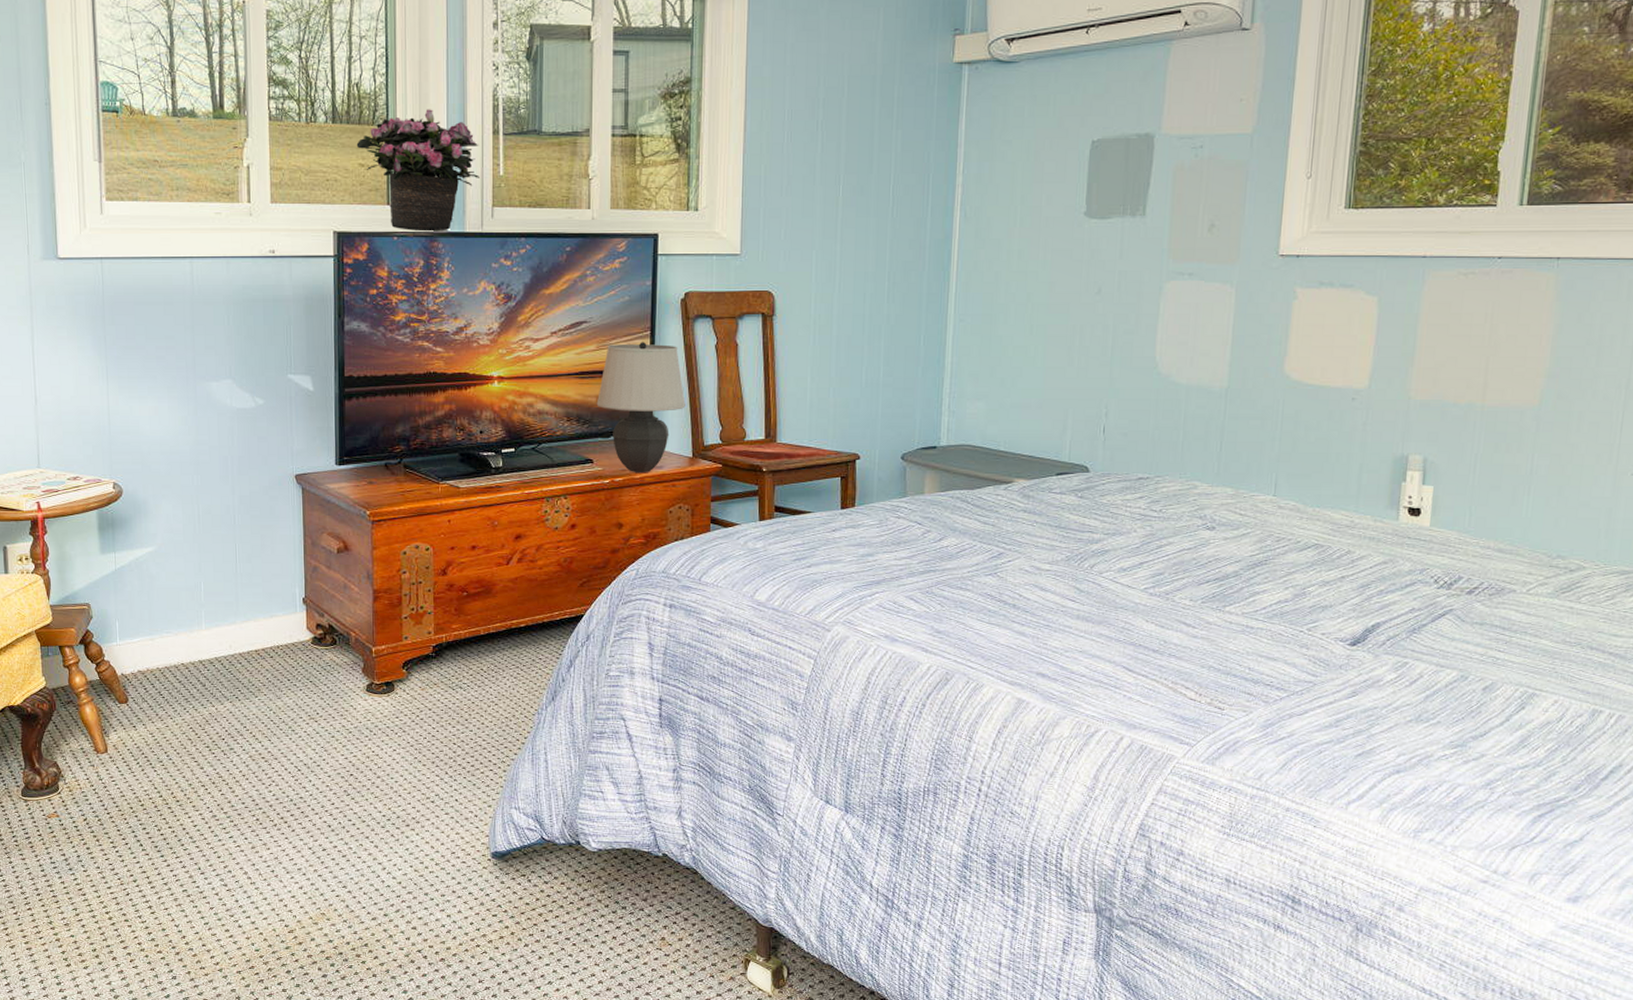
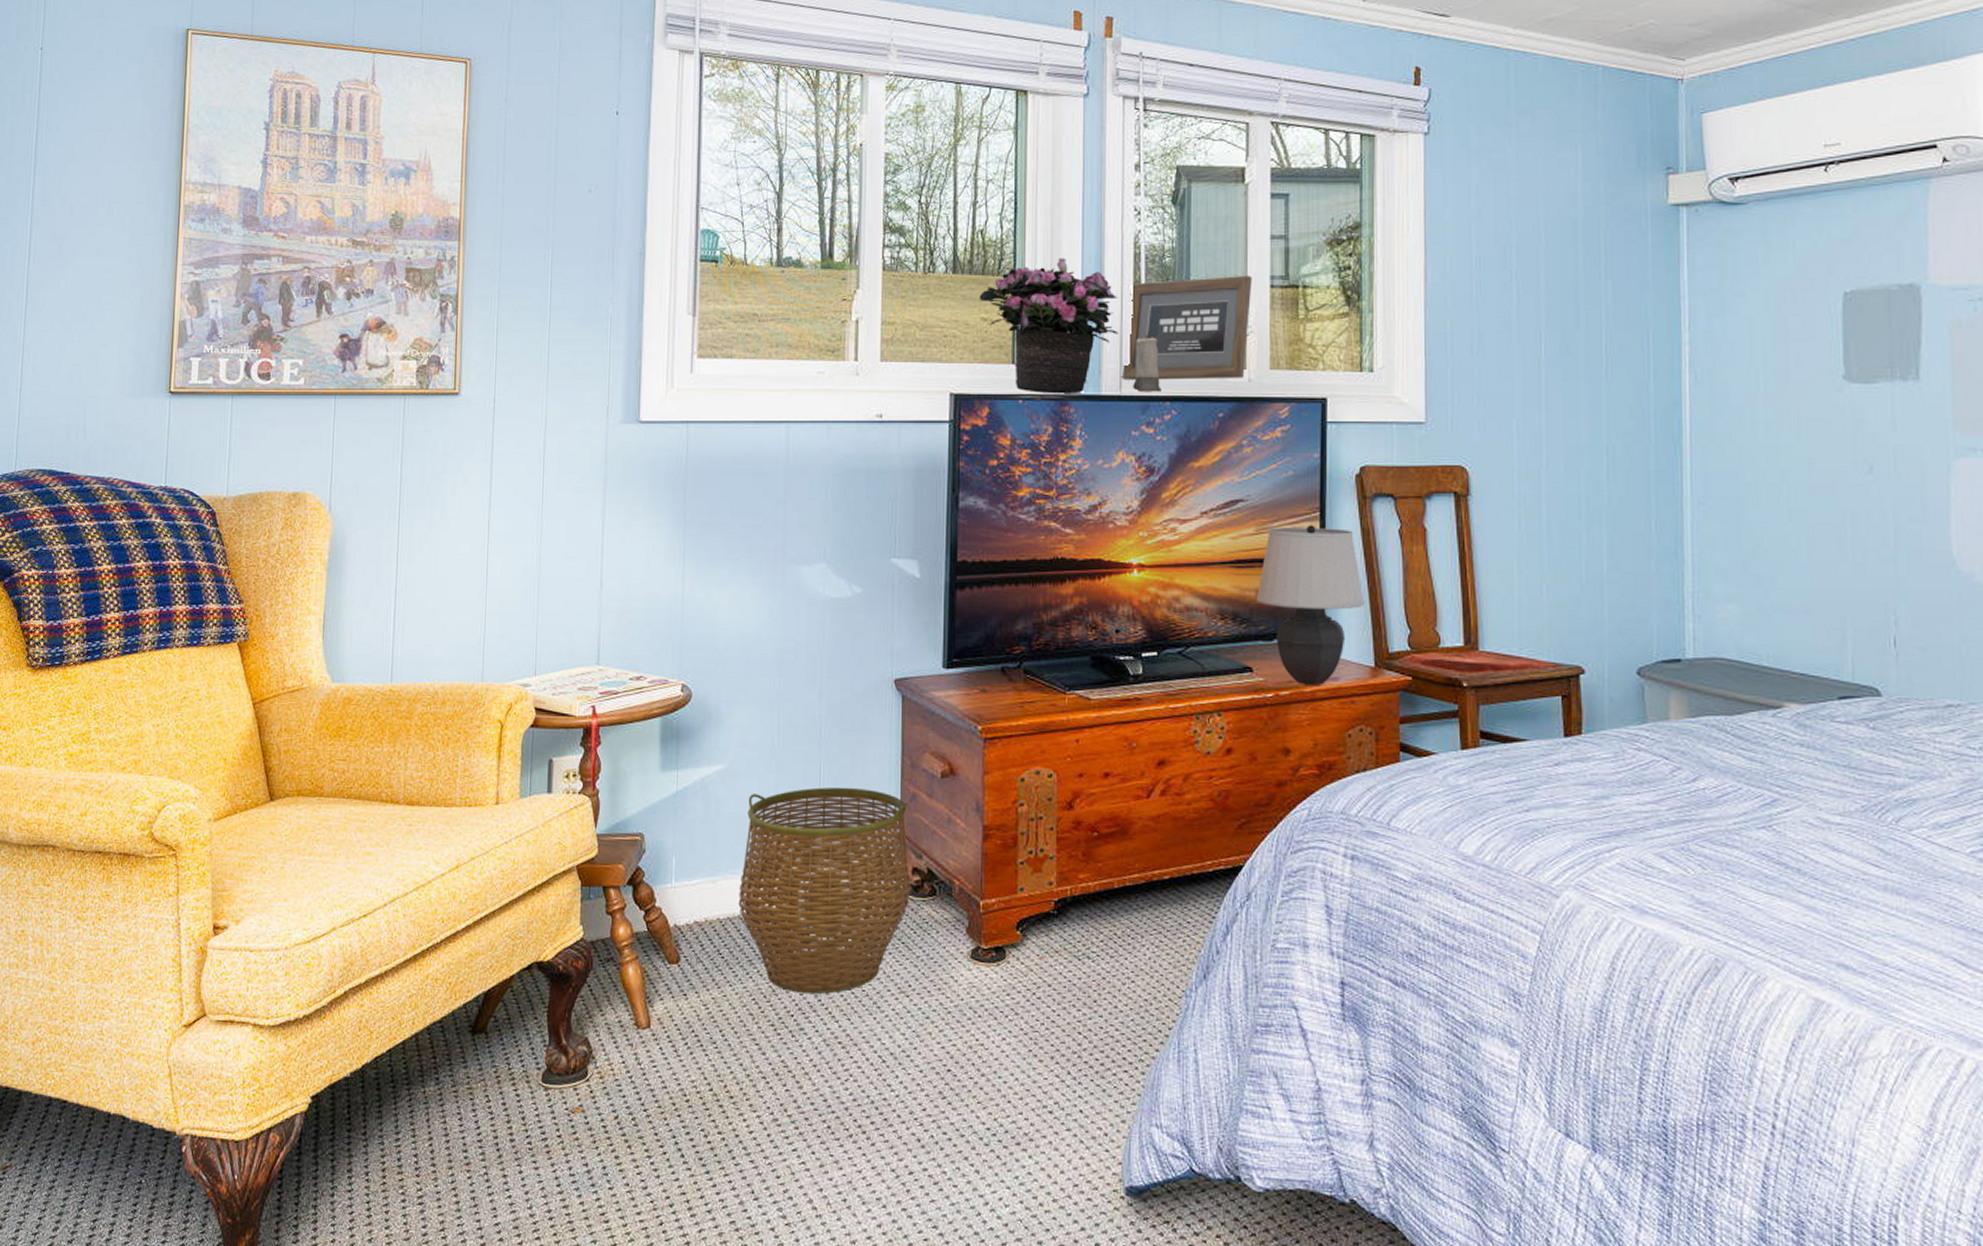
basket: none [173,562,317,722] -> present [738,787,912,994]
picture frame: none [484,126,596,219] -> present [1122,276,1252,381]
candle: none [493,177,517,230] -> present [1133,332,1162,393]

